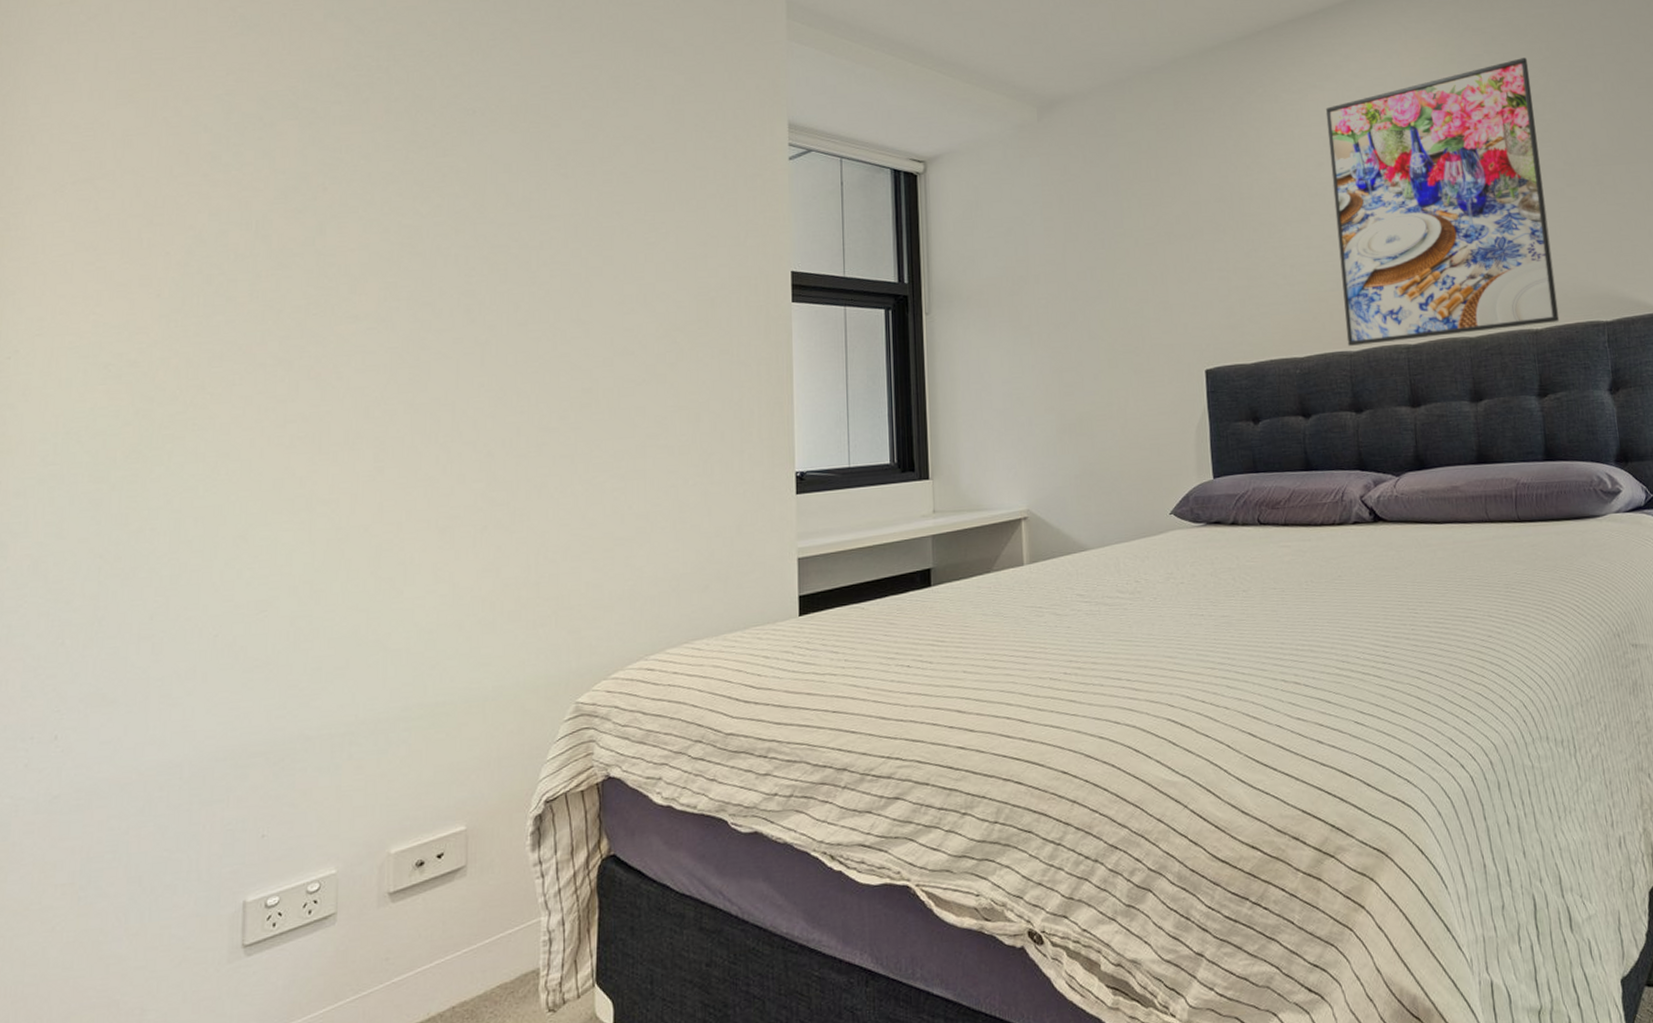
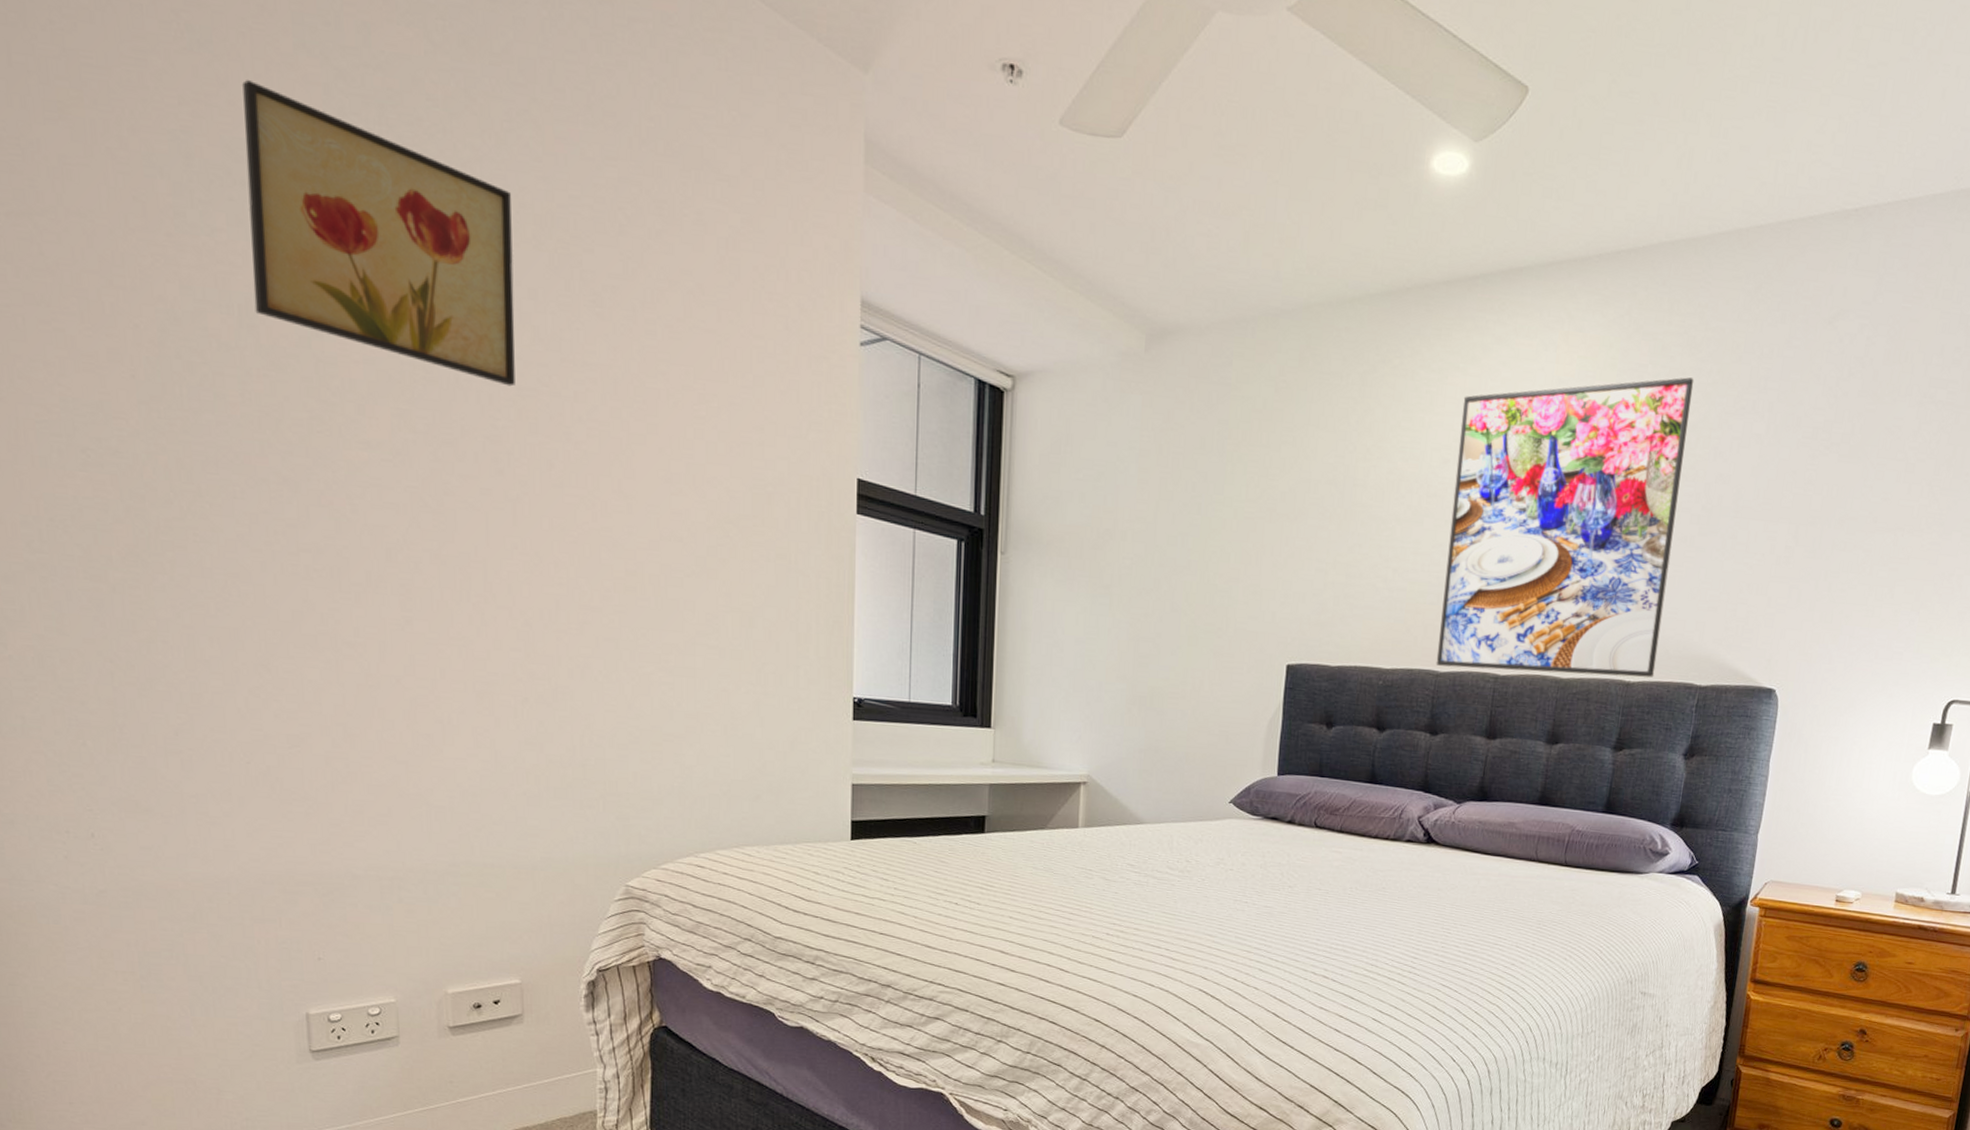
wall art: none [270,46,492,247] -> present [242,79,515,387]

